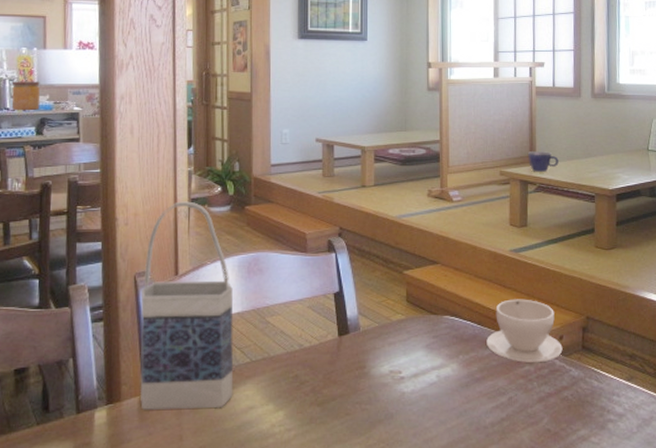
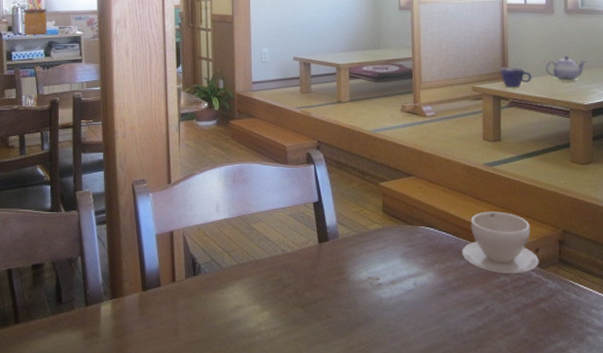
bag: present [140,201,234,410] -> none [138,116,223,305]
teapot: none [572,139,612,167] -> present [545,55,587,82]

